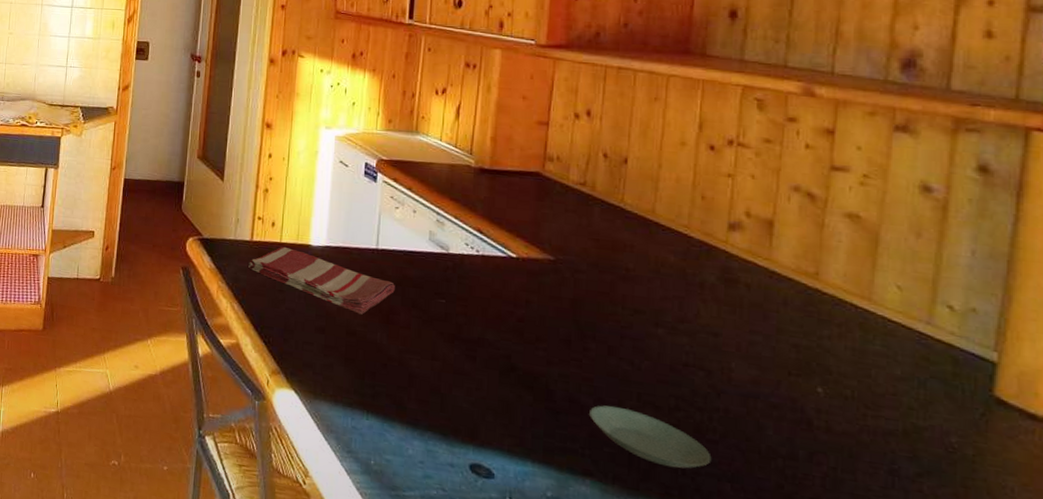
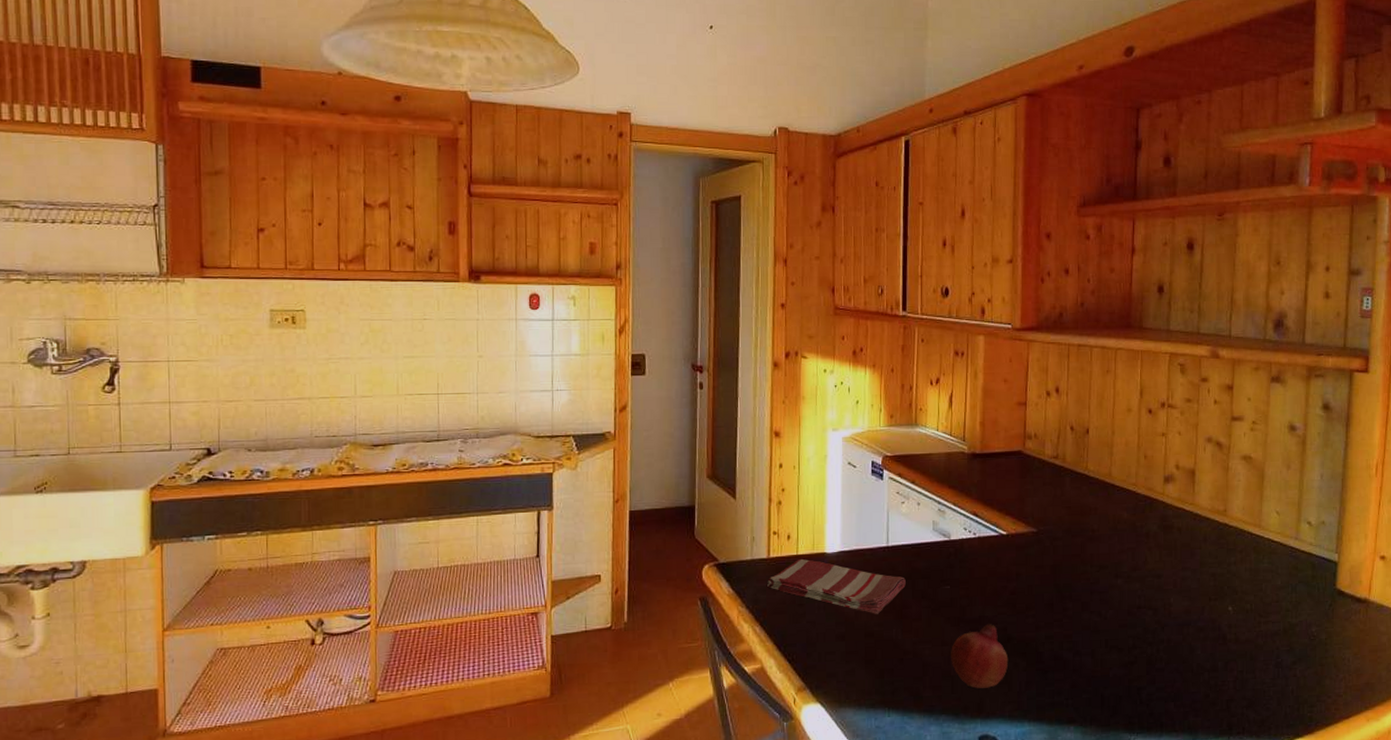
fruit: none [441,347,511,415] -> present [951,624,1009,689]
saucer: present [589,405,712,469] -> none [1070,656,1160,700]

